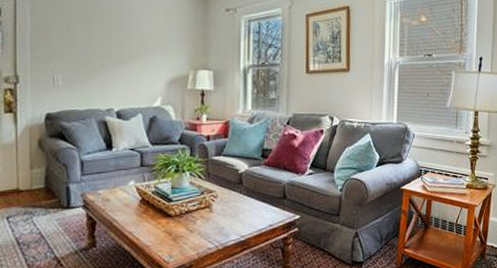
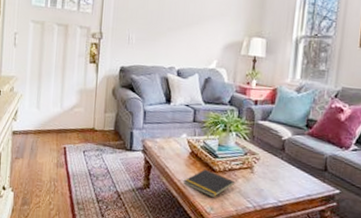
notepad: none [135,215,194,245] -> present [183,169,235,198]

